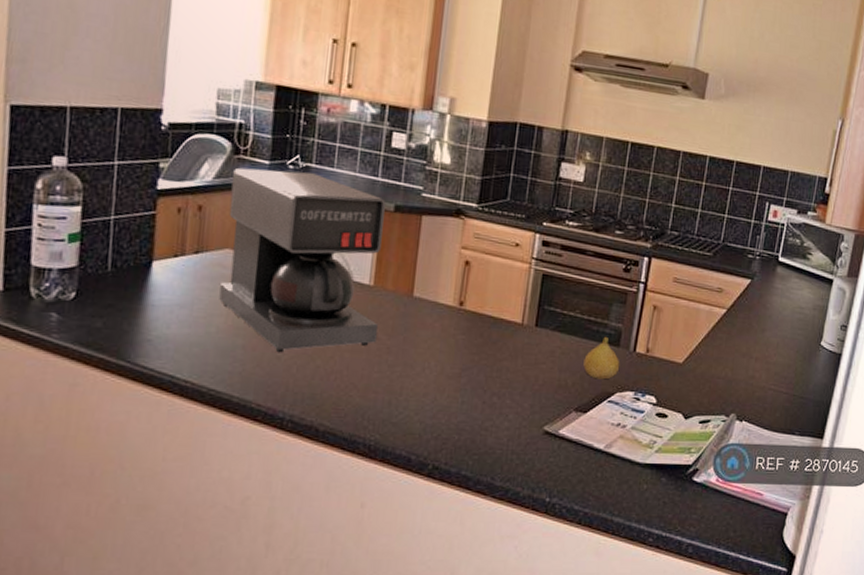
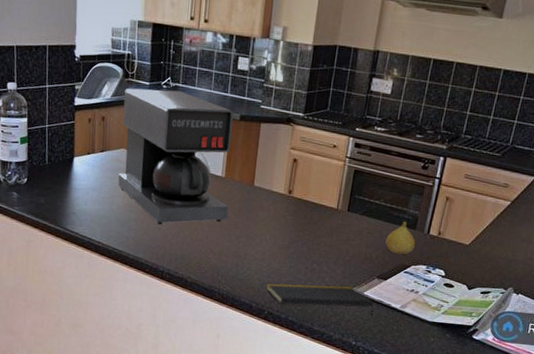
notepad: none [429,423,572,465] -> present [266,283,374,319]

